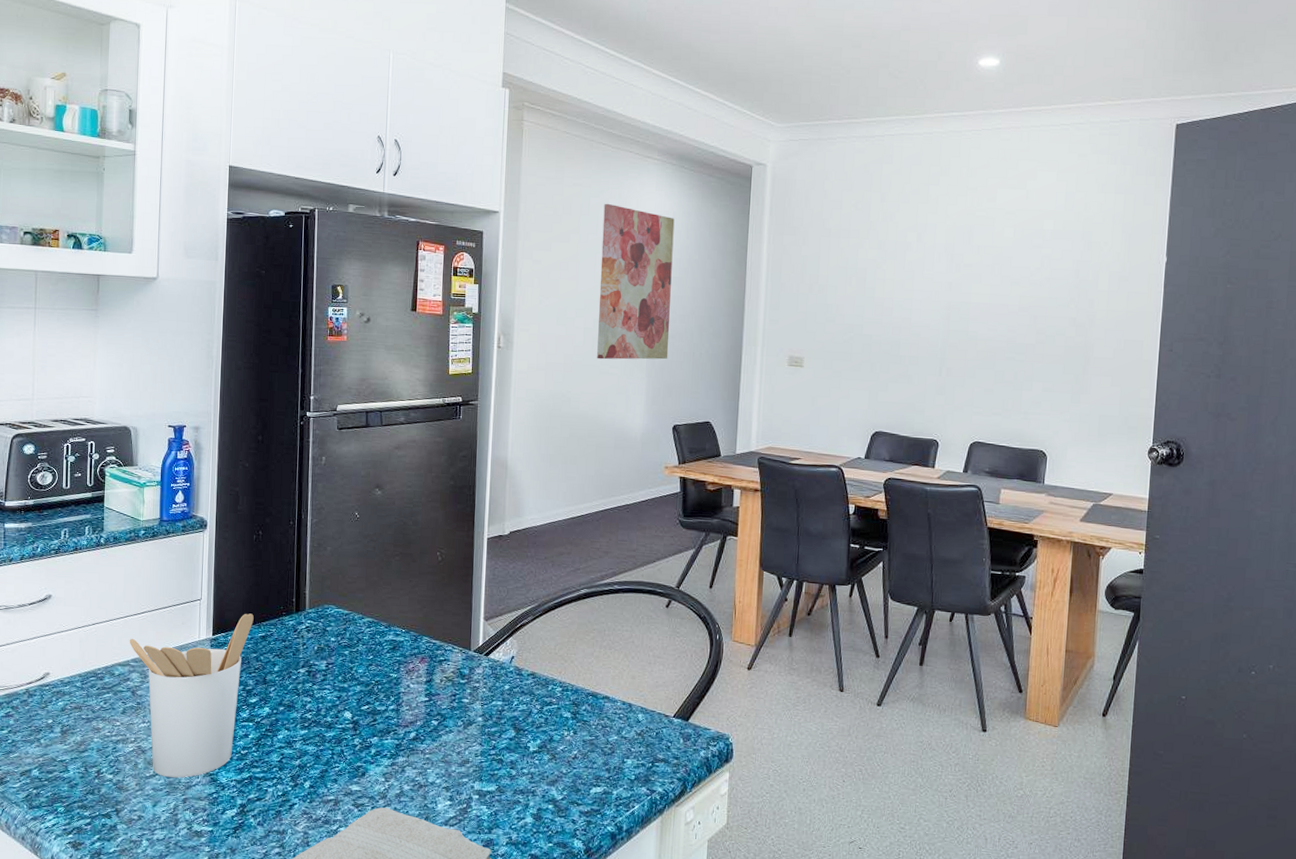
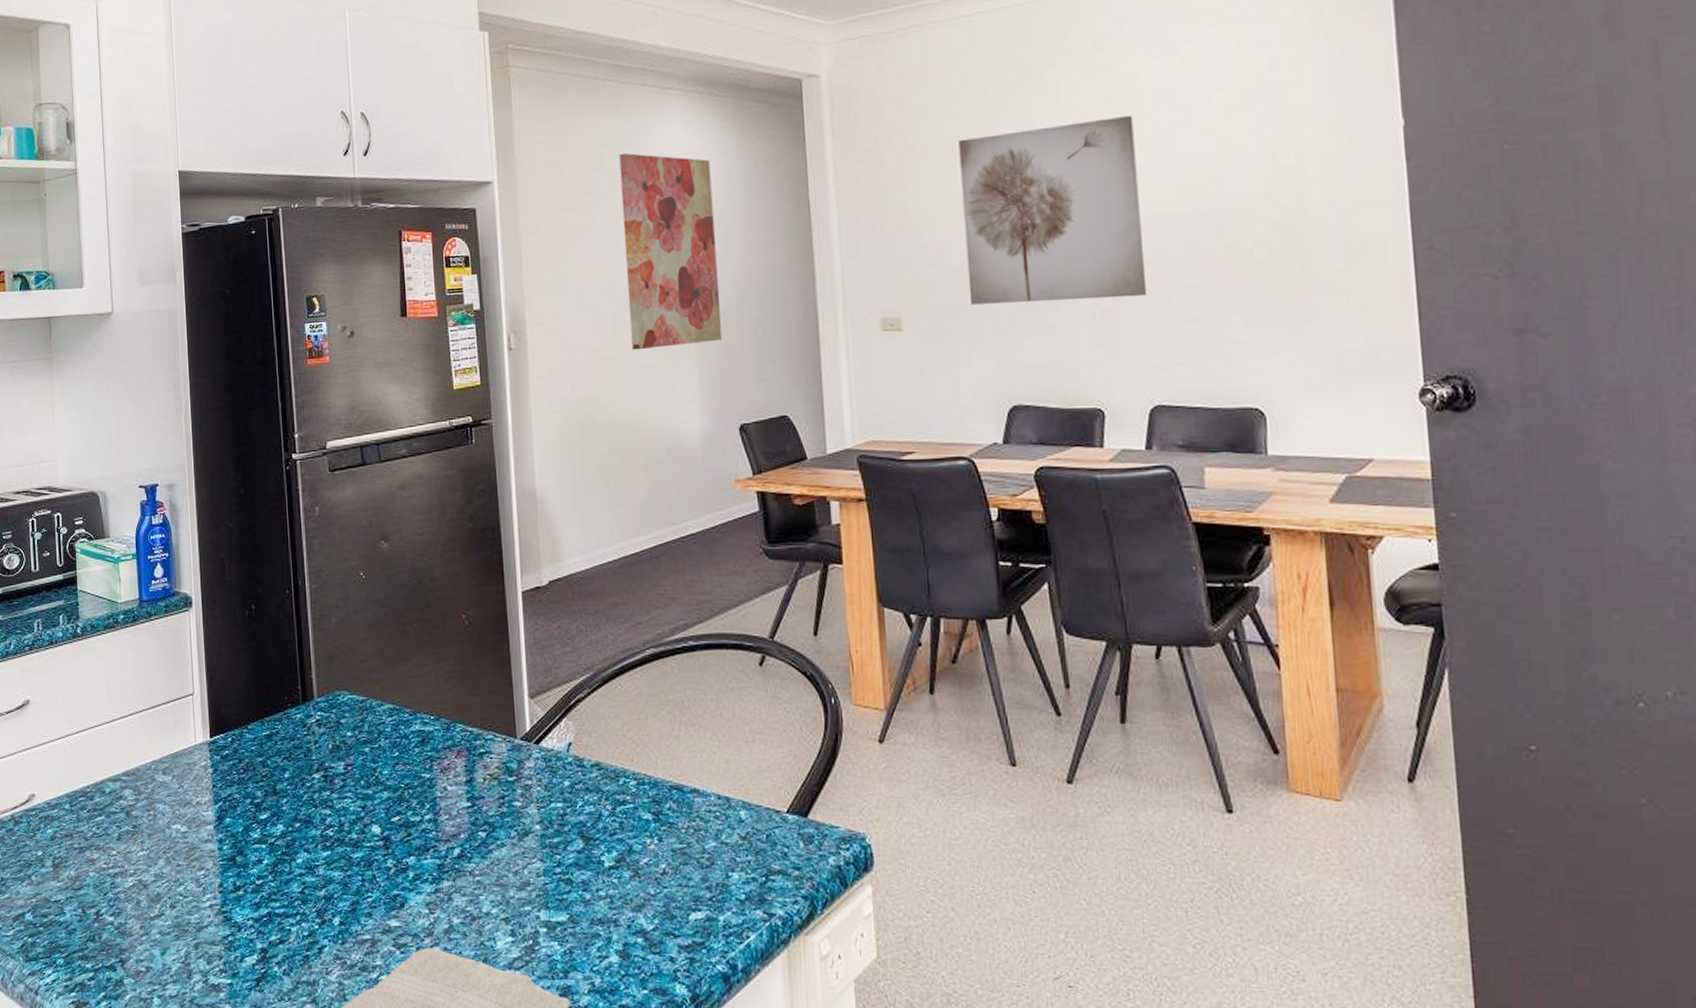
utensil holder: present [129,613,254,778] -> none [118,707,255,918]
wall art: none [855,227,987,362] -> present [958,114,1148,305]

